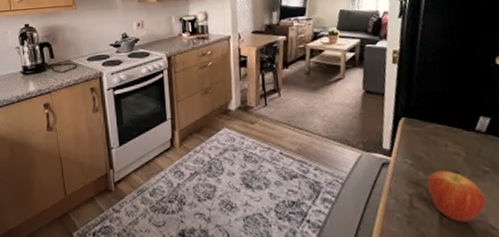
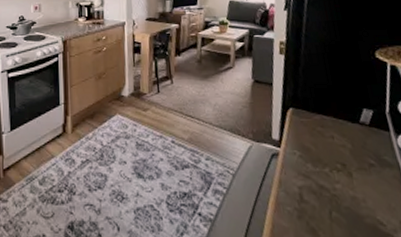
fruit: present [427,171,486,223] -> none [316,163,373,217]

